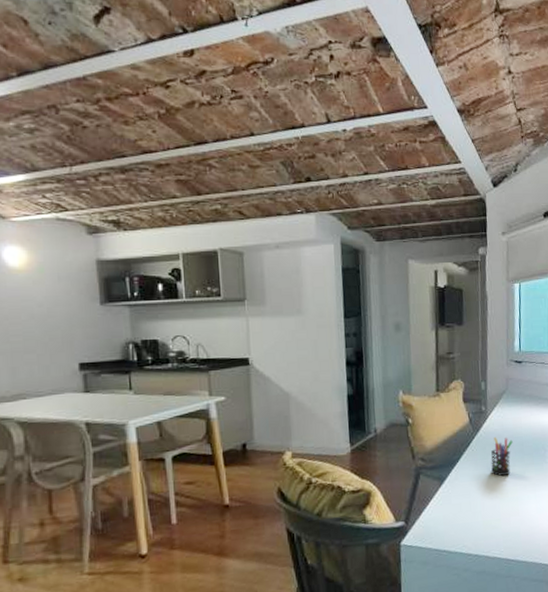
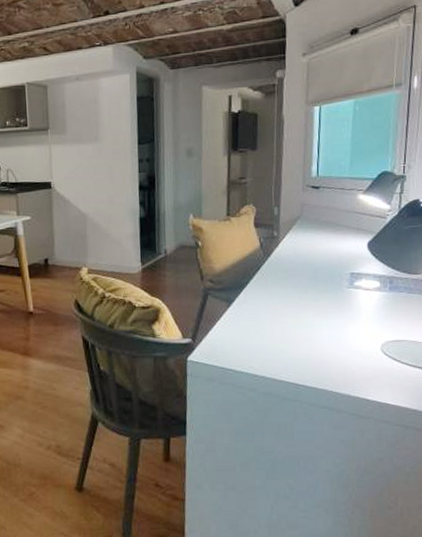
pen holder: present [490,436,513,476] -> none [281,262,306,301]

